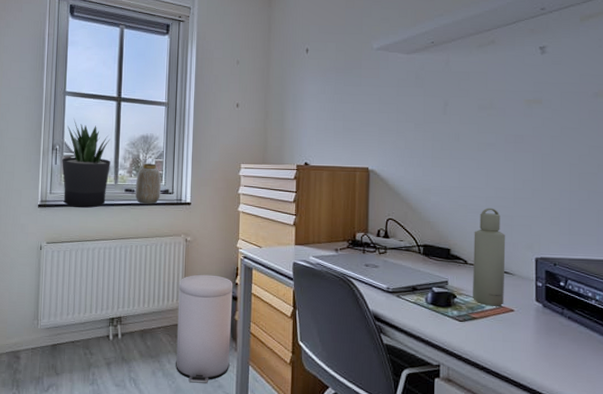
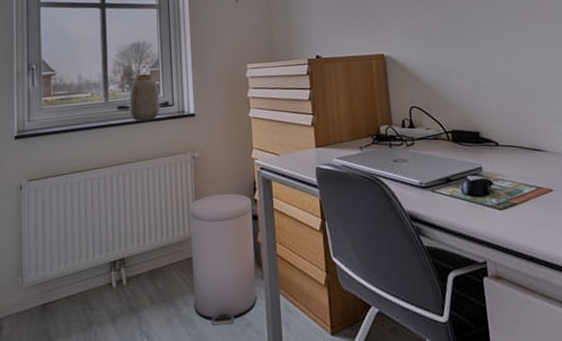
planter: present [62,118,110,209] -> none [40,32,98,135]
bottle: present [473,208,506,306] -> none [500,83,542,189]

